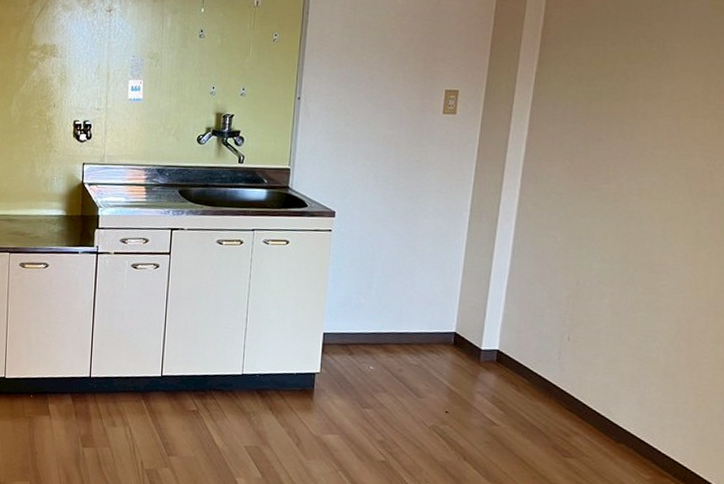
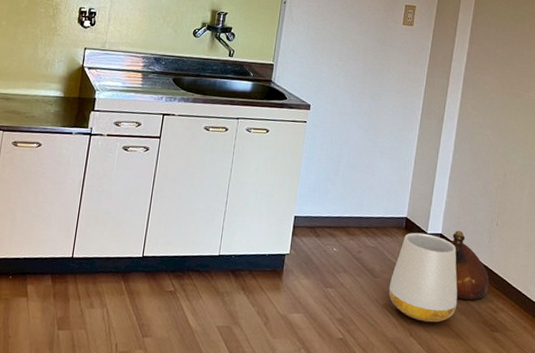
trash bin: none [436,348,521,447] -> present [388,232,458,323]
ceramic jug: none [509,346,560,423] -> present [450,231,490,300]

